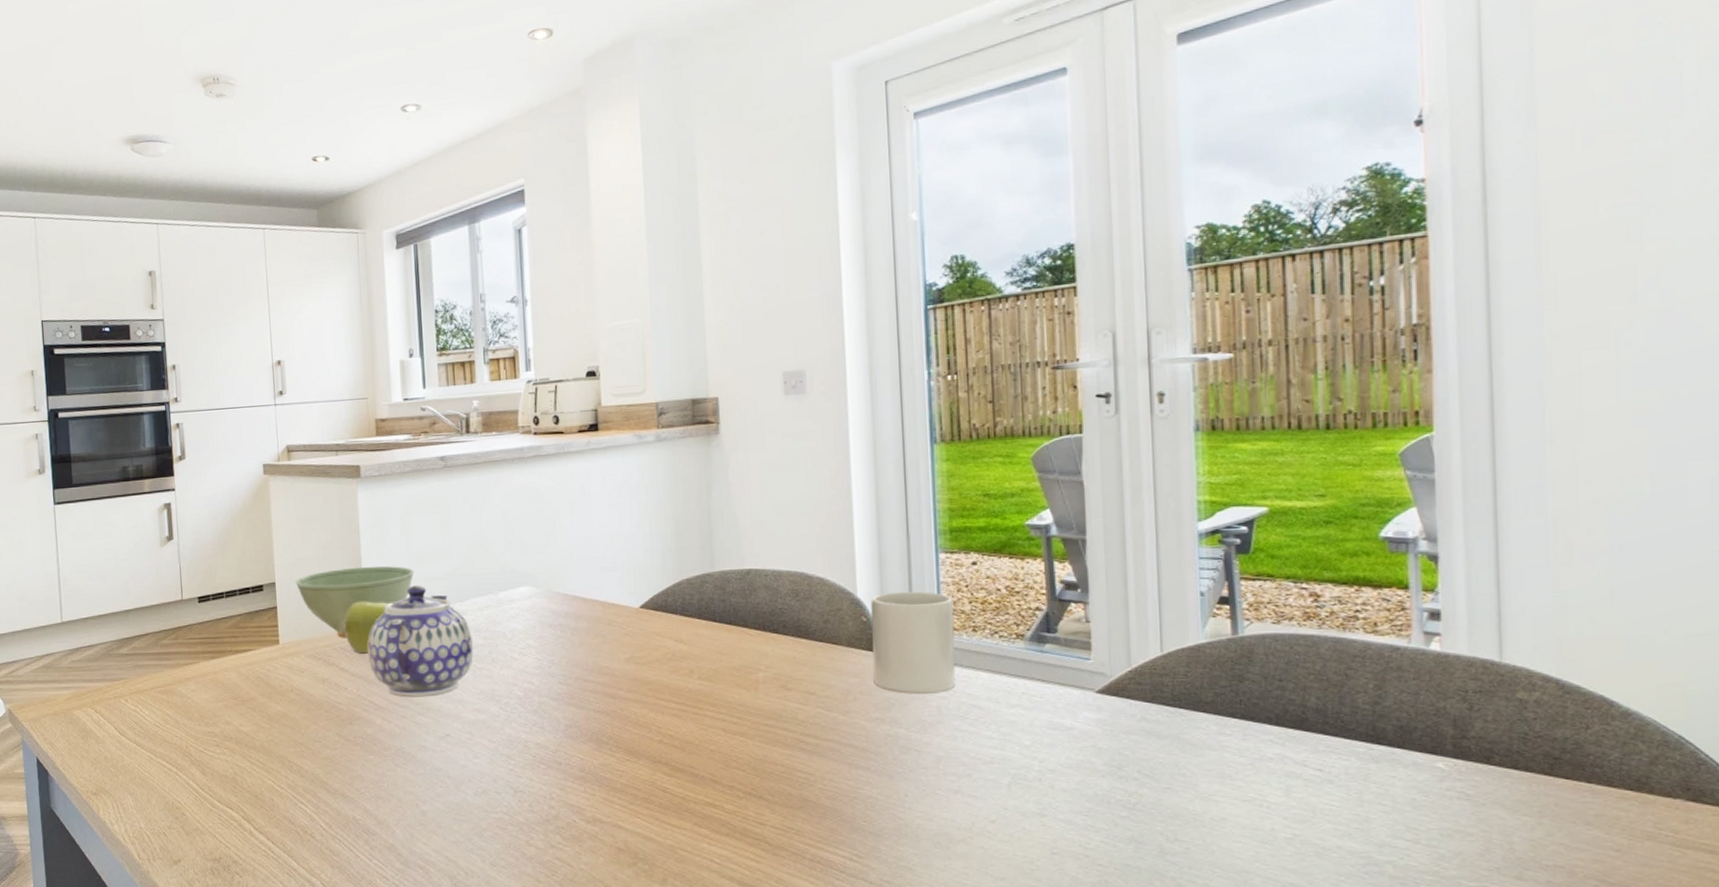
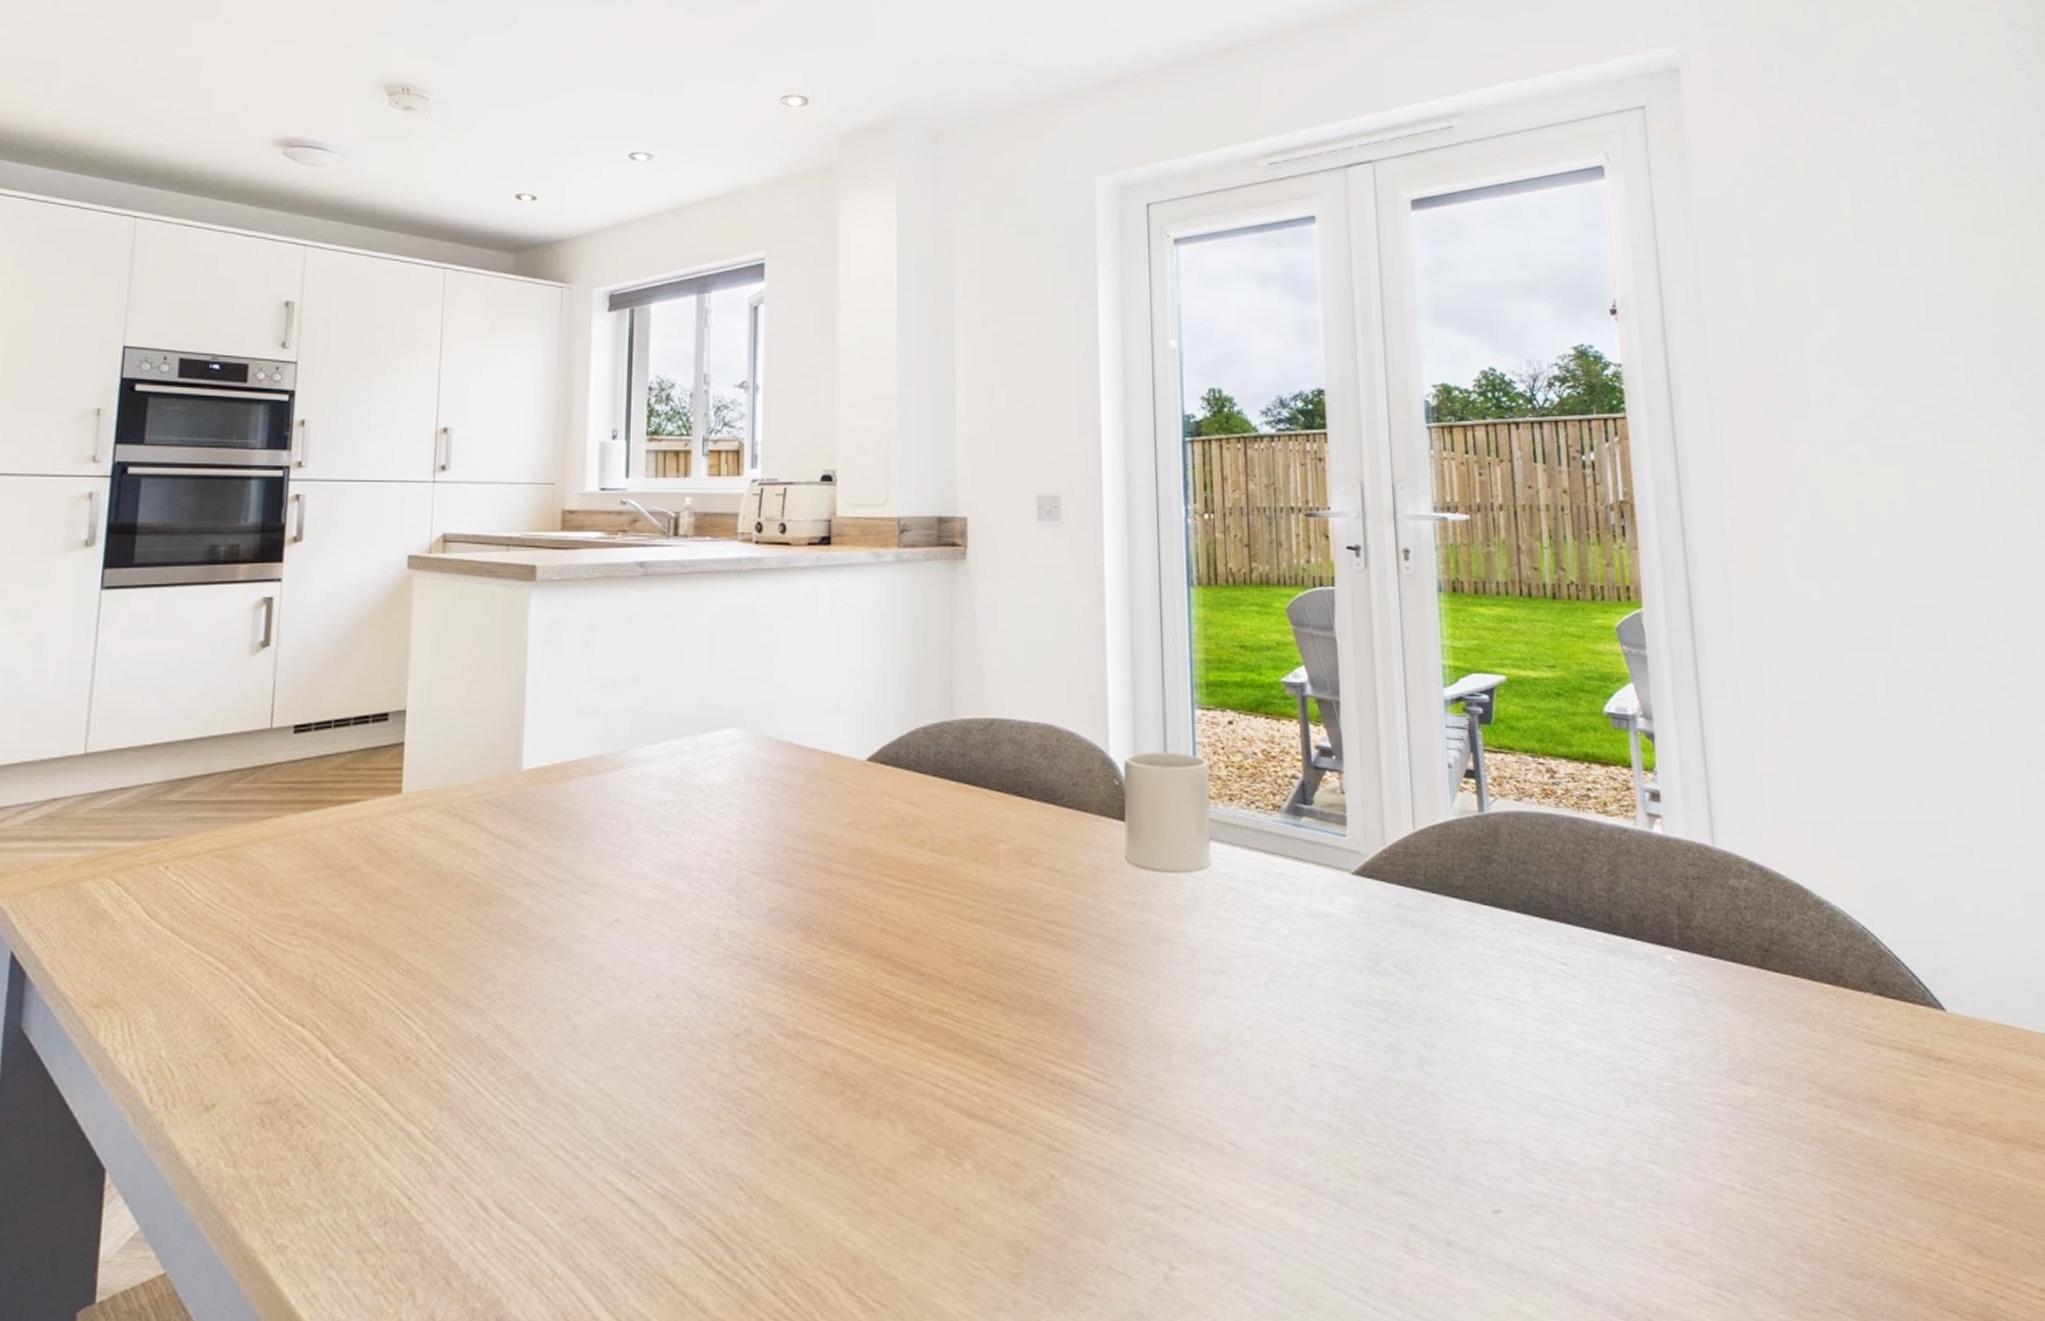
bowl: present [295,566,415,639] -> none [433,694,593,789]
fruit: present [344,599,388,655] -> none [493,737,554,811]
teapot: present [367,585,474,698] -> none [520,722,661,869]

